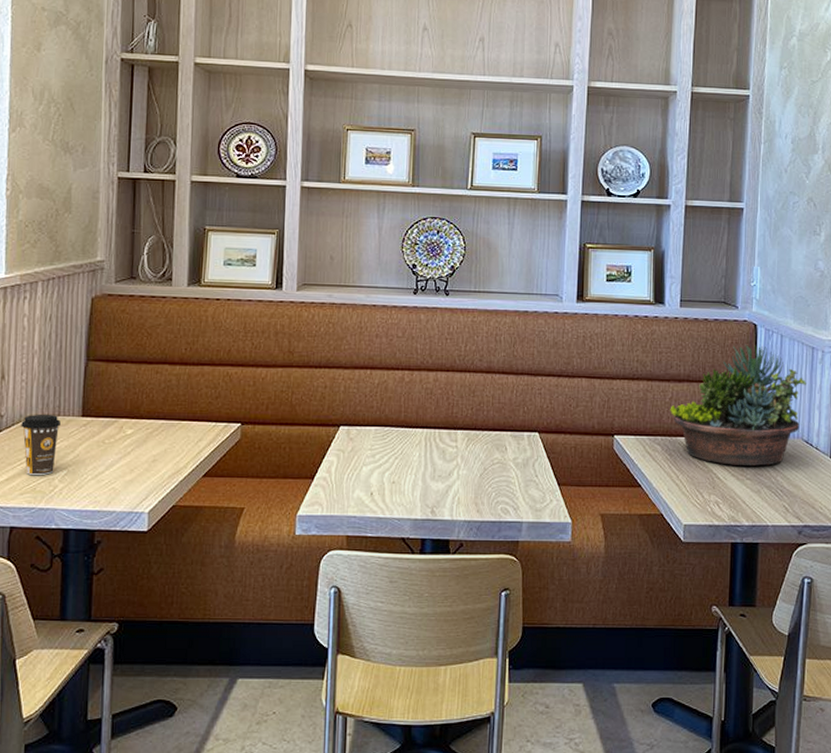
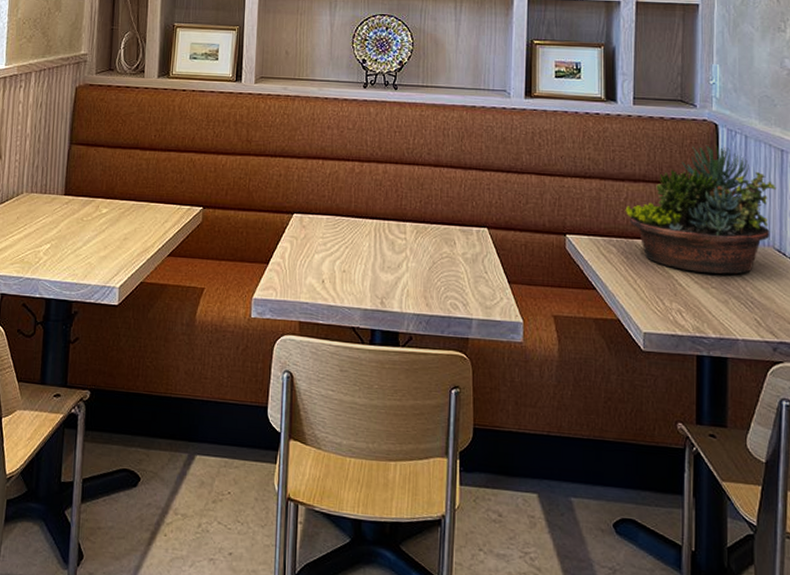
coffee cup: present [21,414,61,475] -> none [14,191,47,248]

